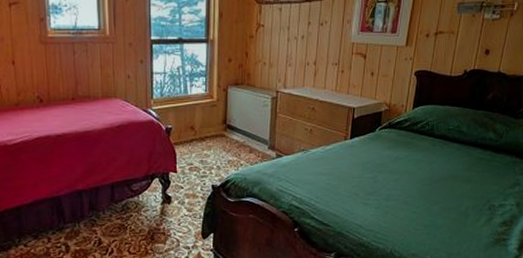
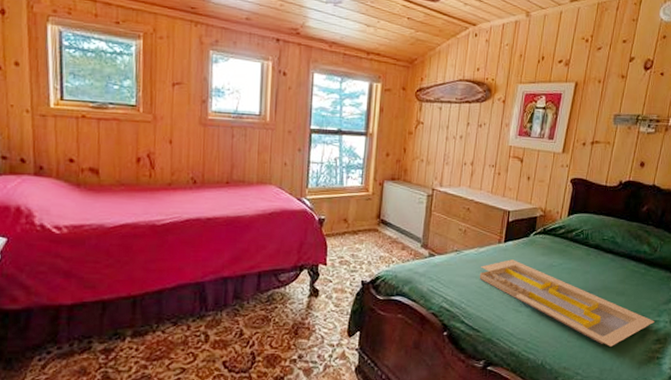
serving tray: none [327,155,501,232] -> present [479,259,655,346]

